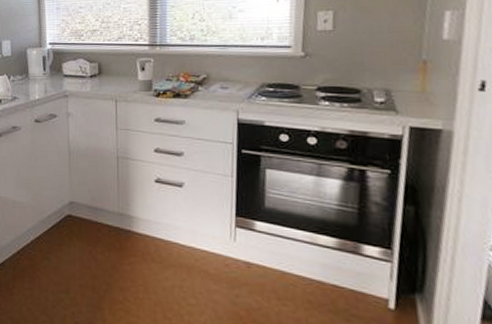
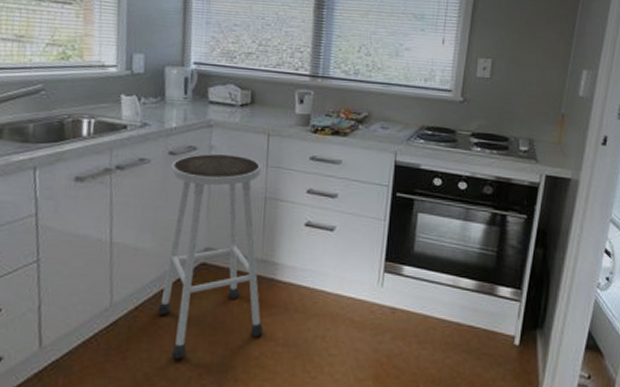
stool: none [35,119,125,298] -> present [158,153,264,359]

